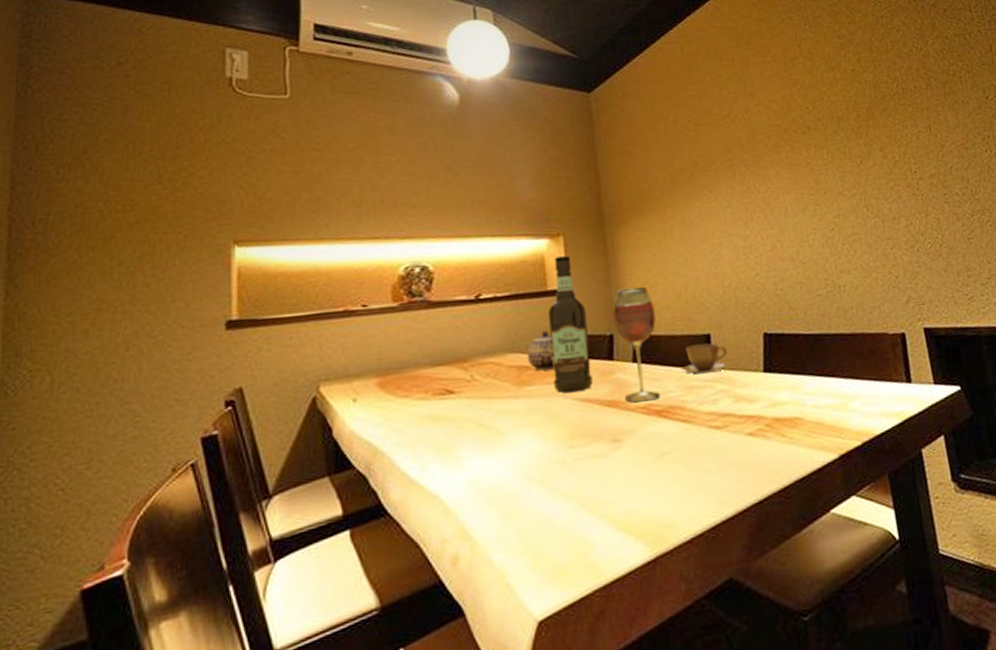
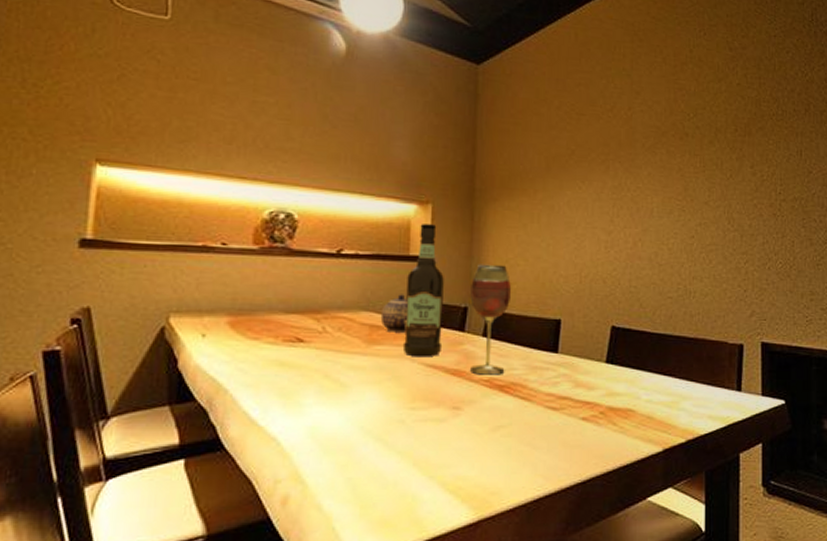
teacup: present [682,343,727,374] -> none [529,328,574,357]

